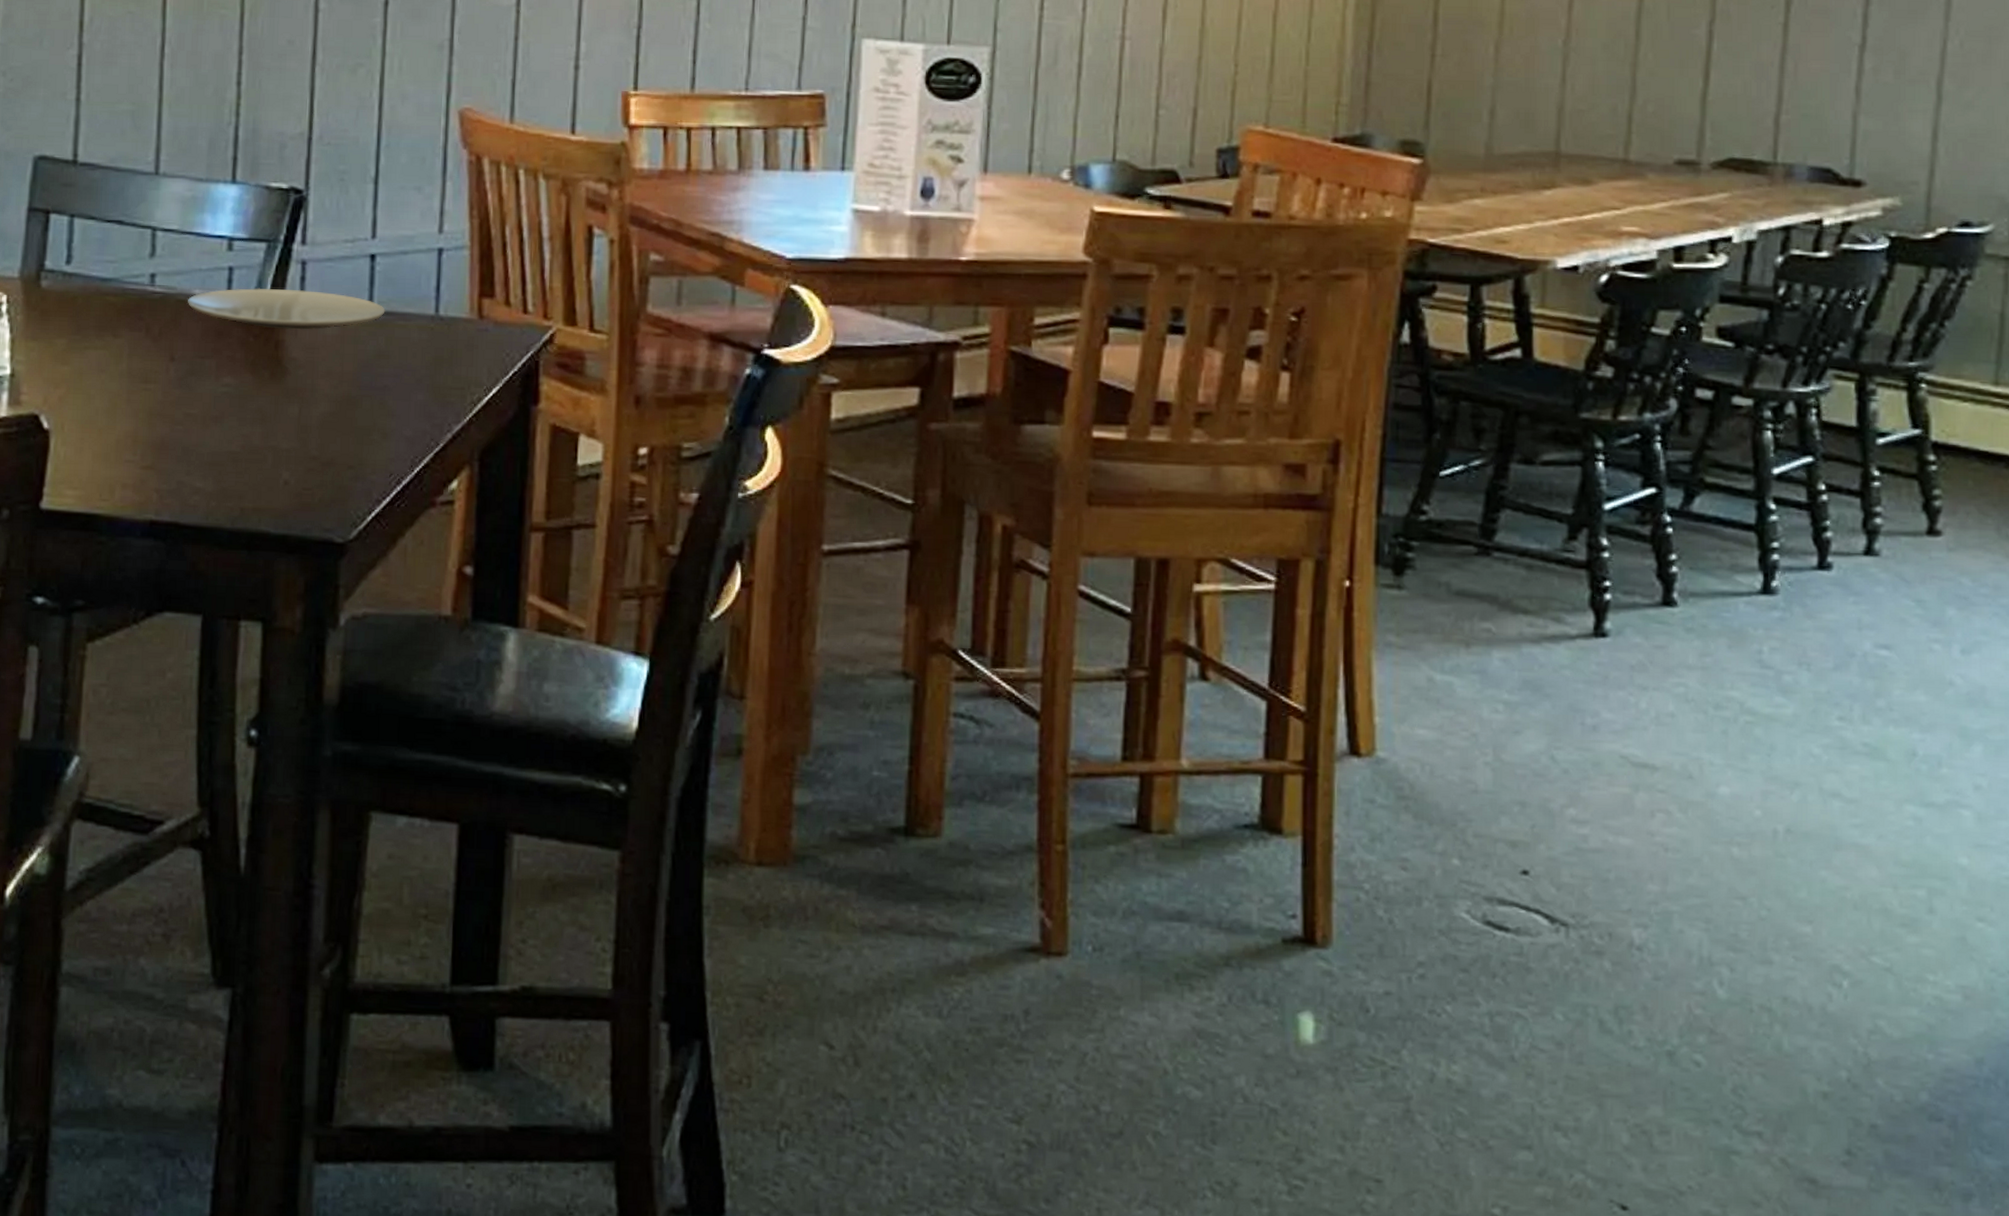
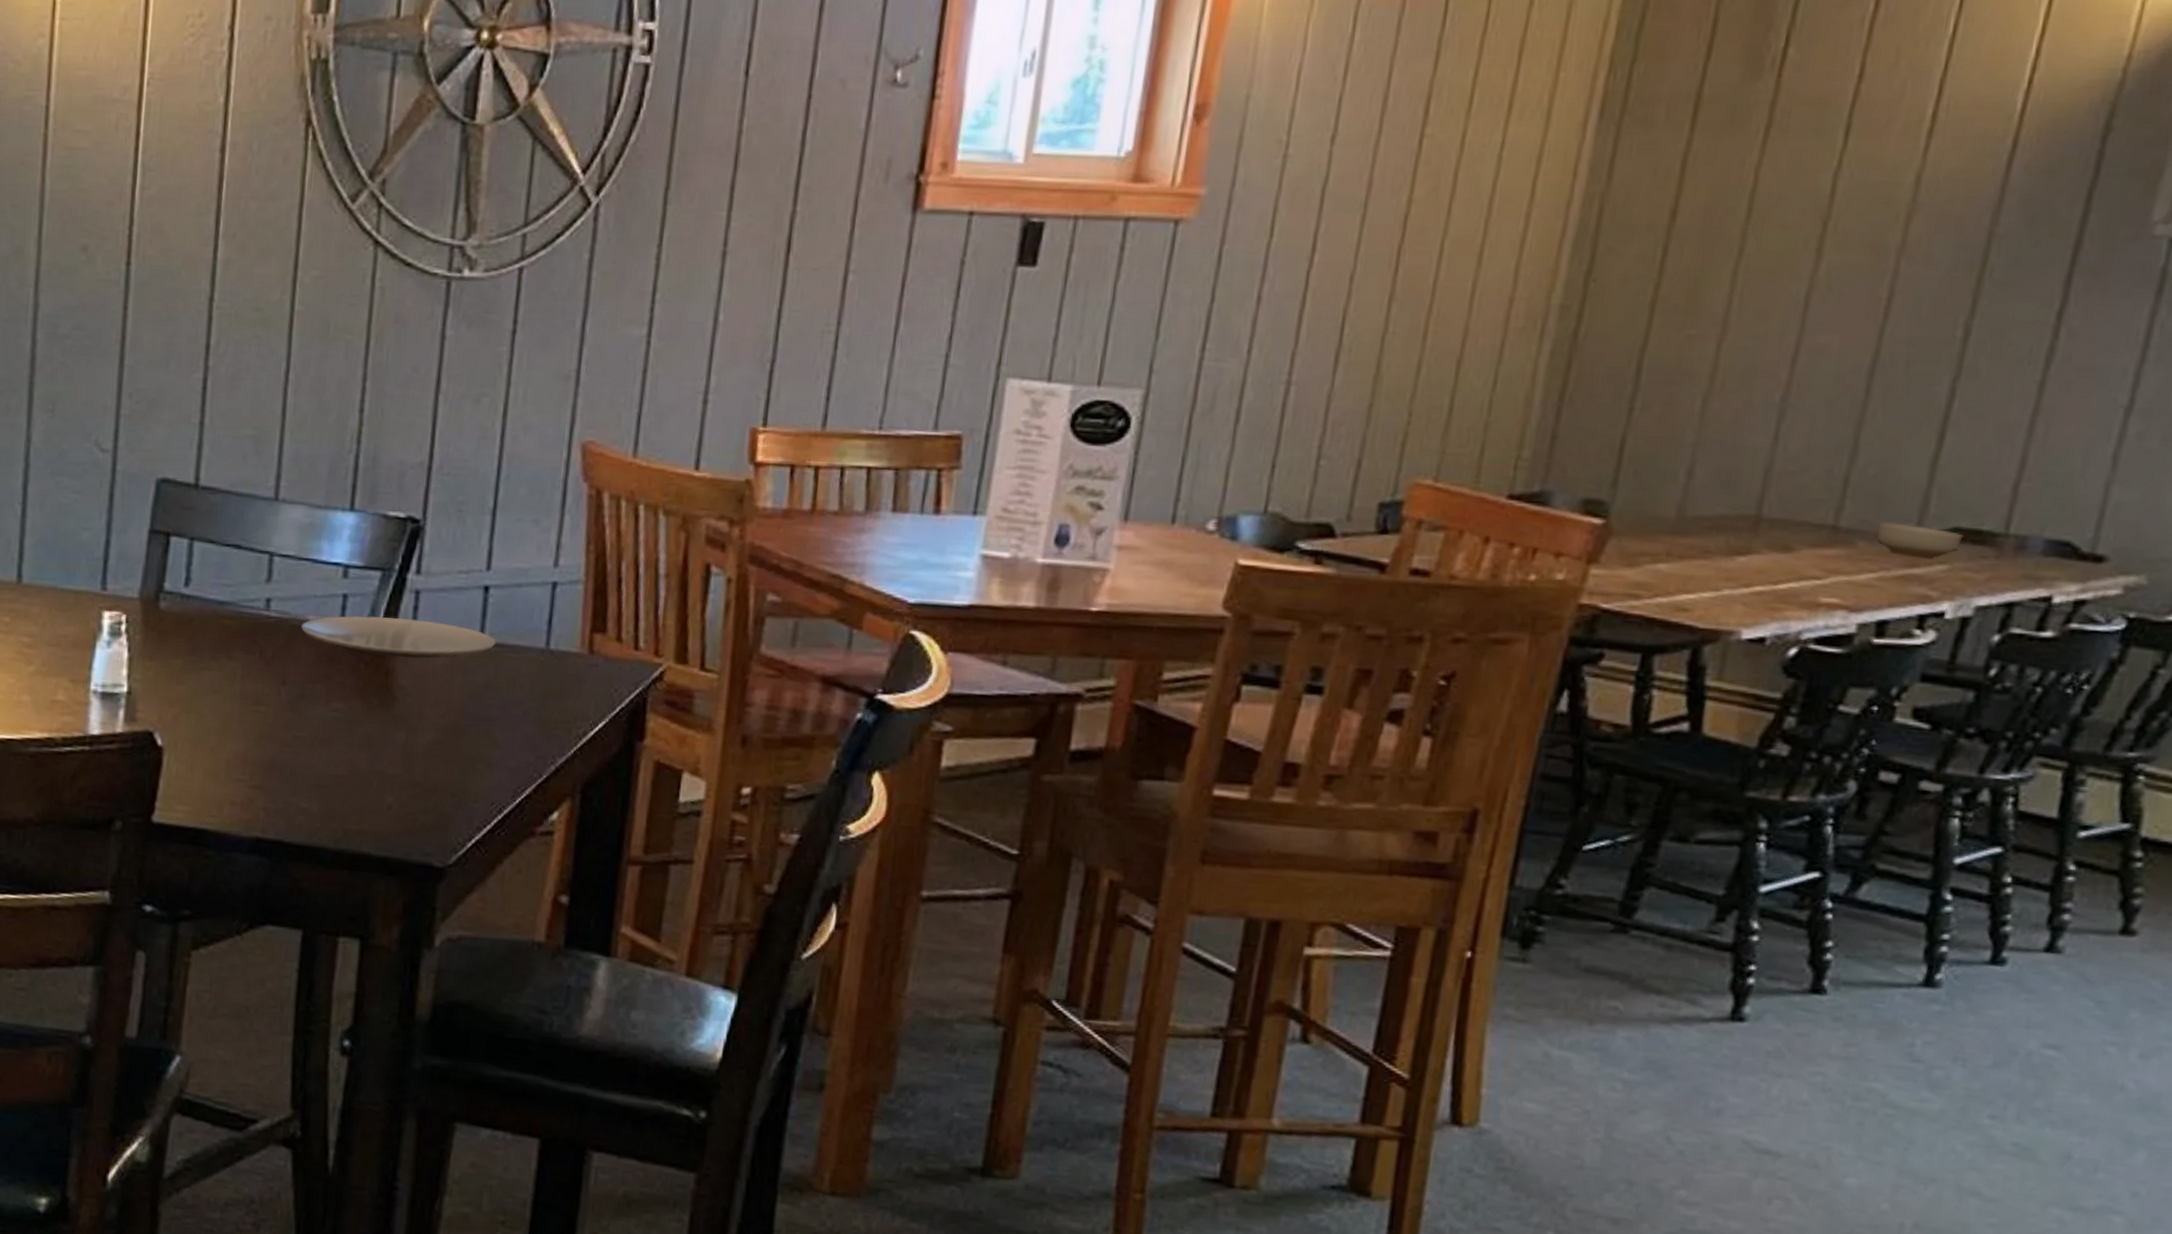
bowl: none [1663,155,1738,188] -> present [1877,522,1964,560]

